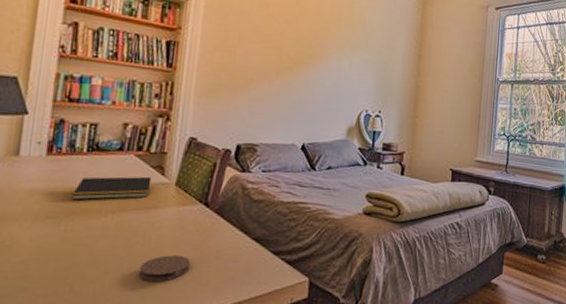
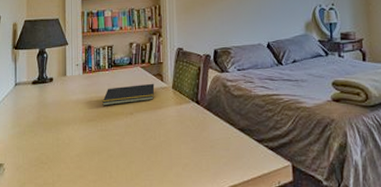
coaster: present [139,255,191,281] -> none [155,146,192,168]

